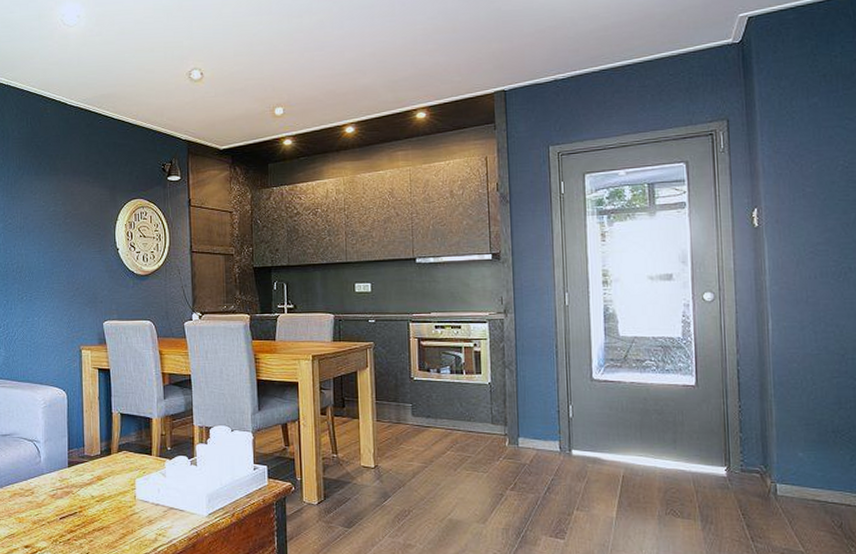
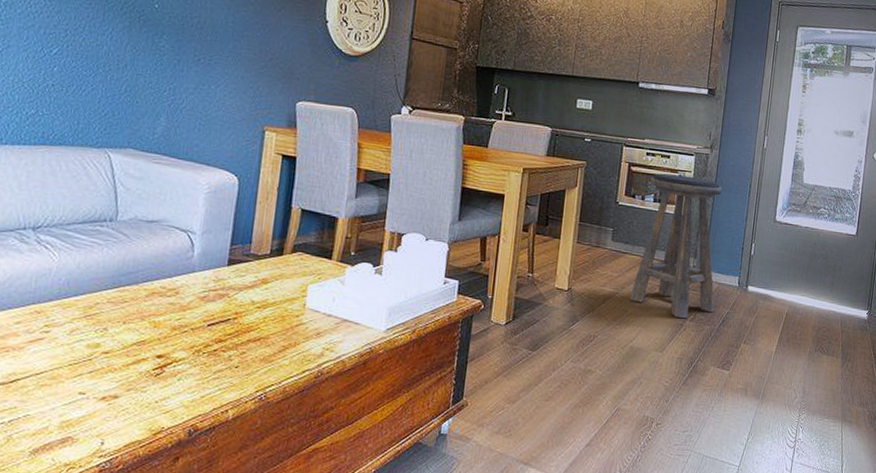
stool: none [441,344,536,489] -> present [630,173,722,319]

